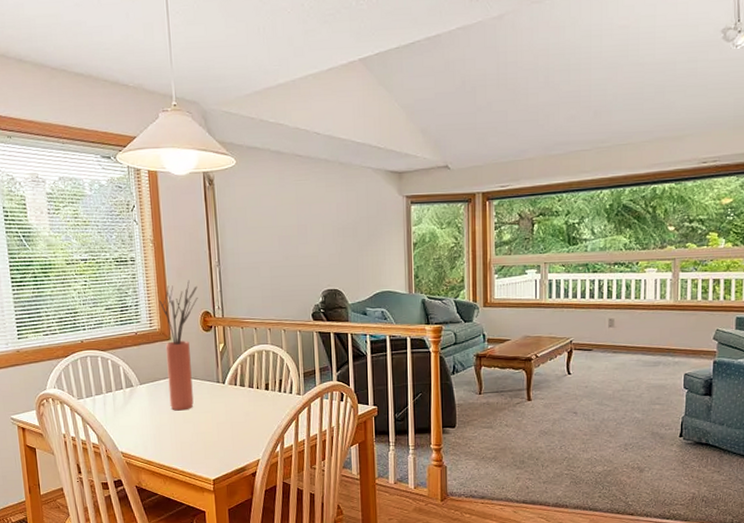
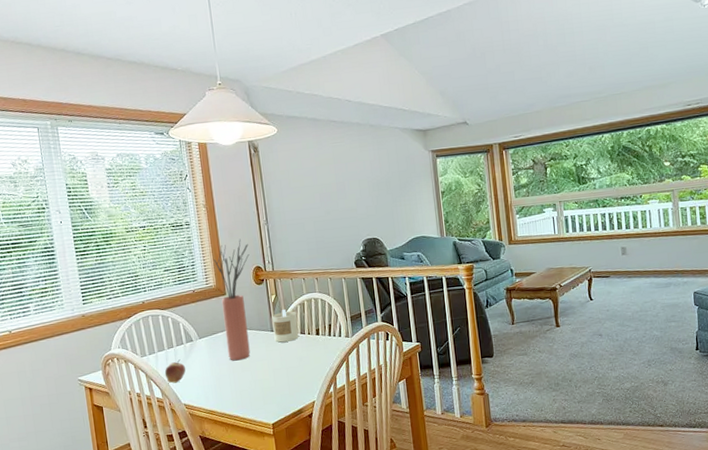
fruit: none [101,405,125,430] -> present [164,359,186,384]
candle: none [219,360,247,395] -> present [272,310,299,343]

